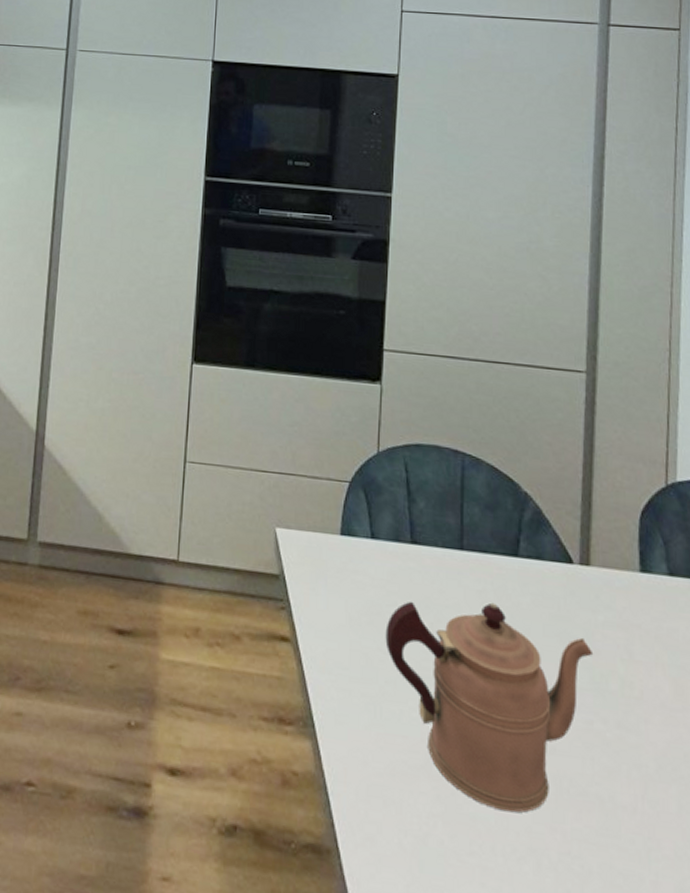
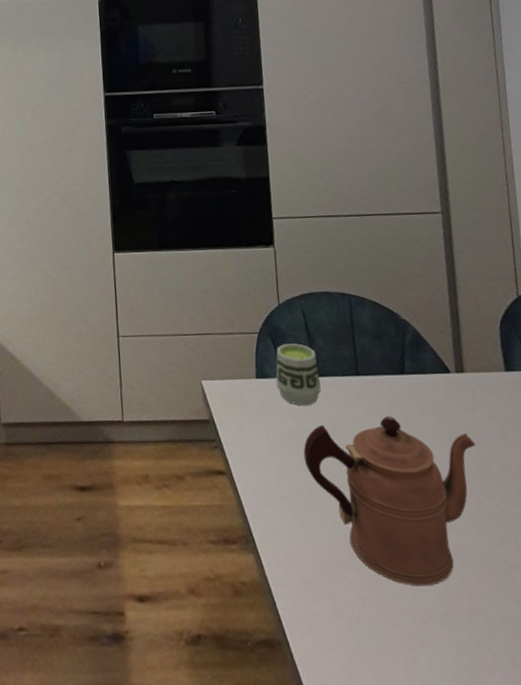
cup: none [363,499,416,576] -> present [275,343,321,406]

